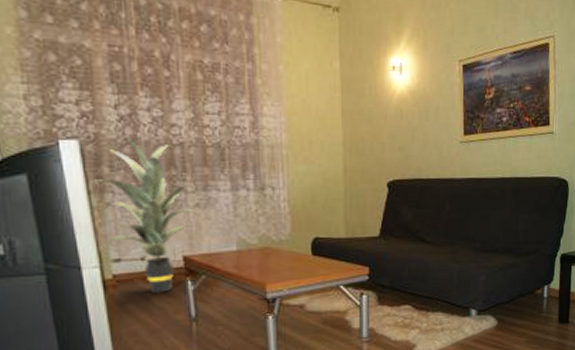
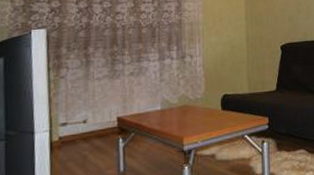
indoor plant: present [90,134,201,293] -> none [51,22,134,151]

